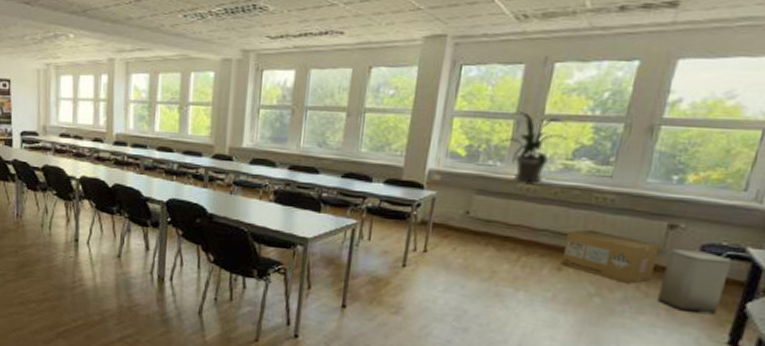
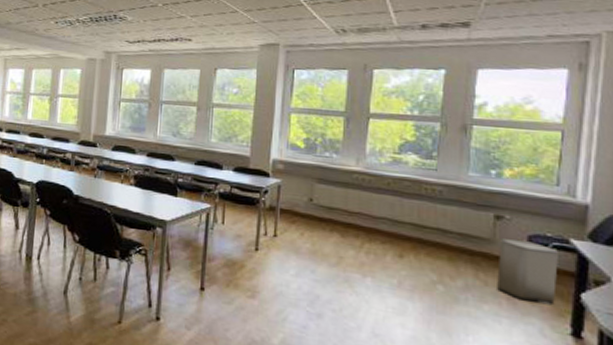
house plant: present [497,111,572,183] -> none [331,110,395,174]
cardboard box: present [561,229,660,284] -> none [402,218,490,272]

